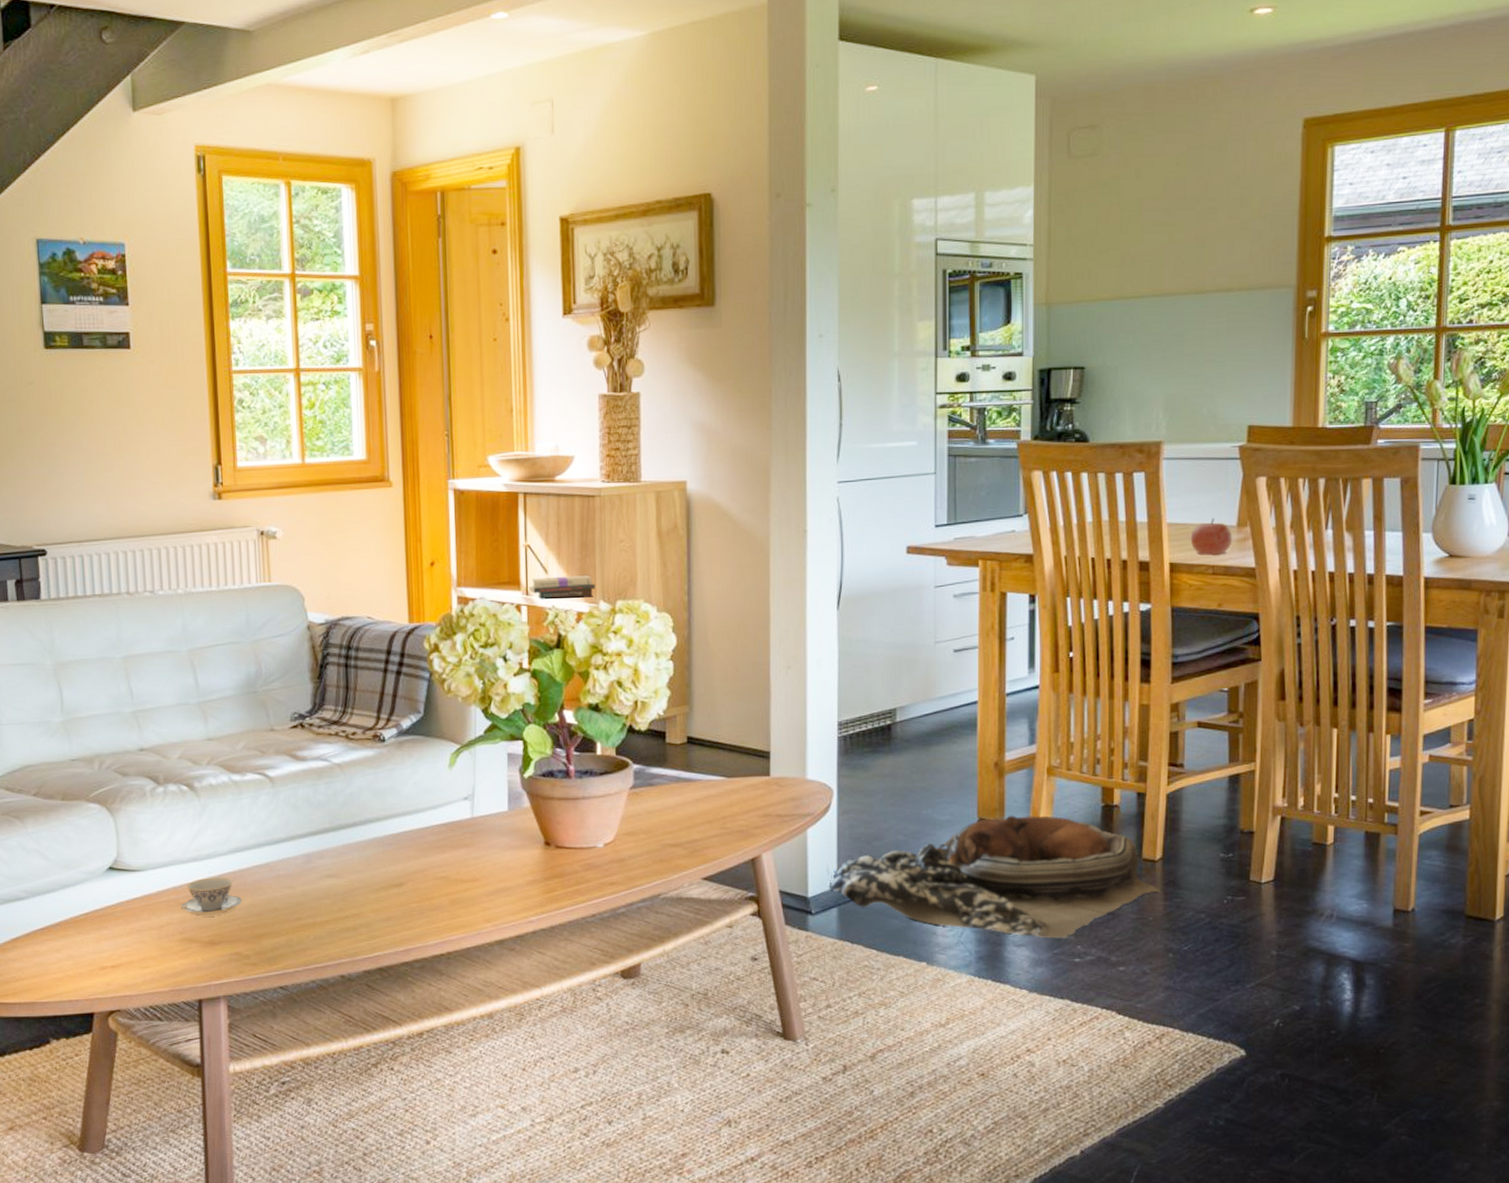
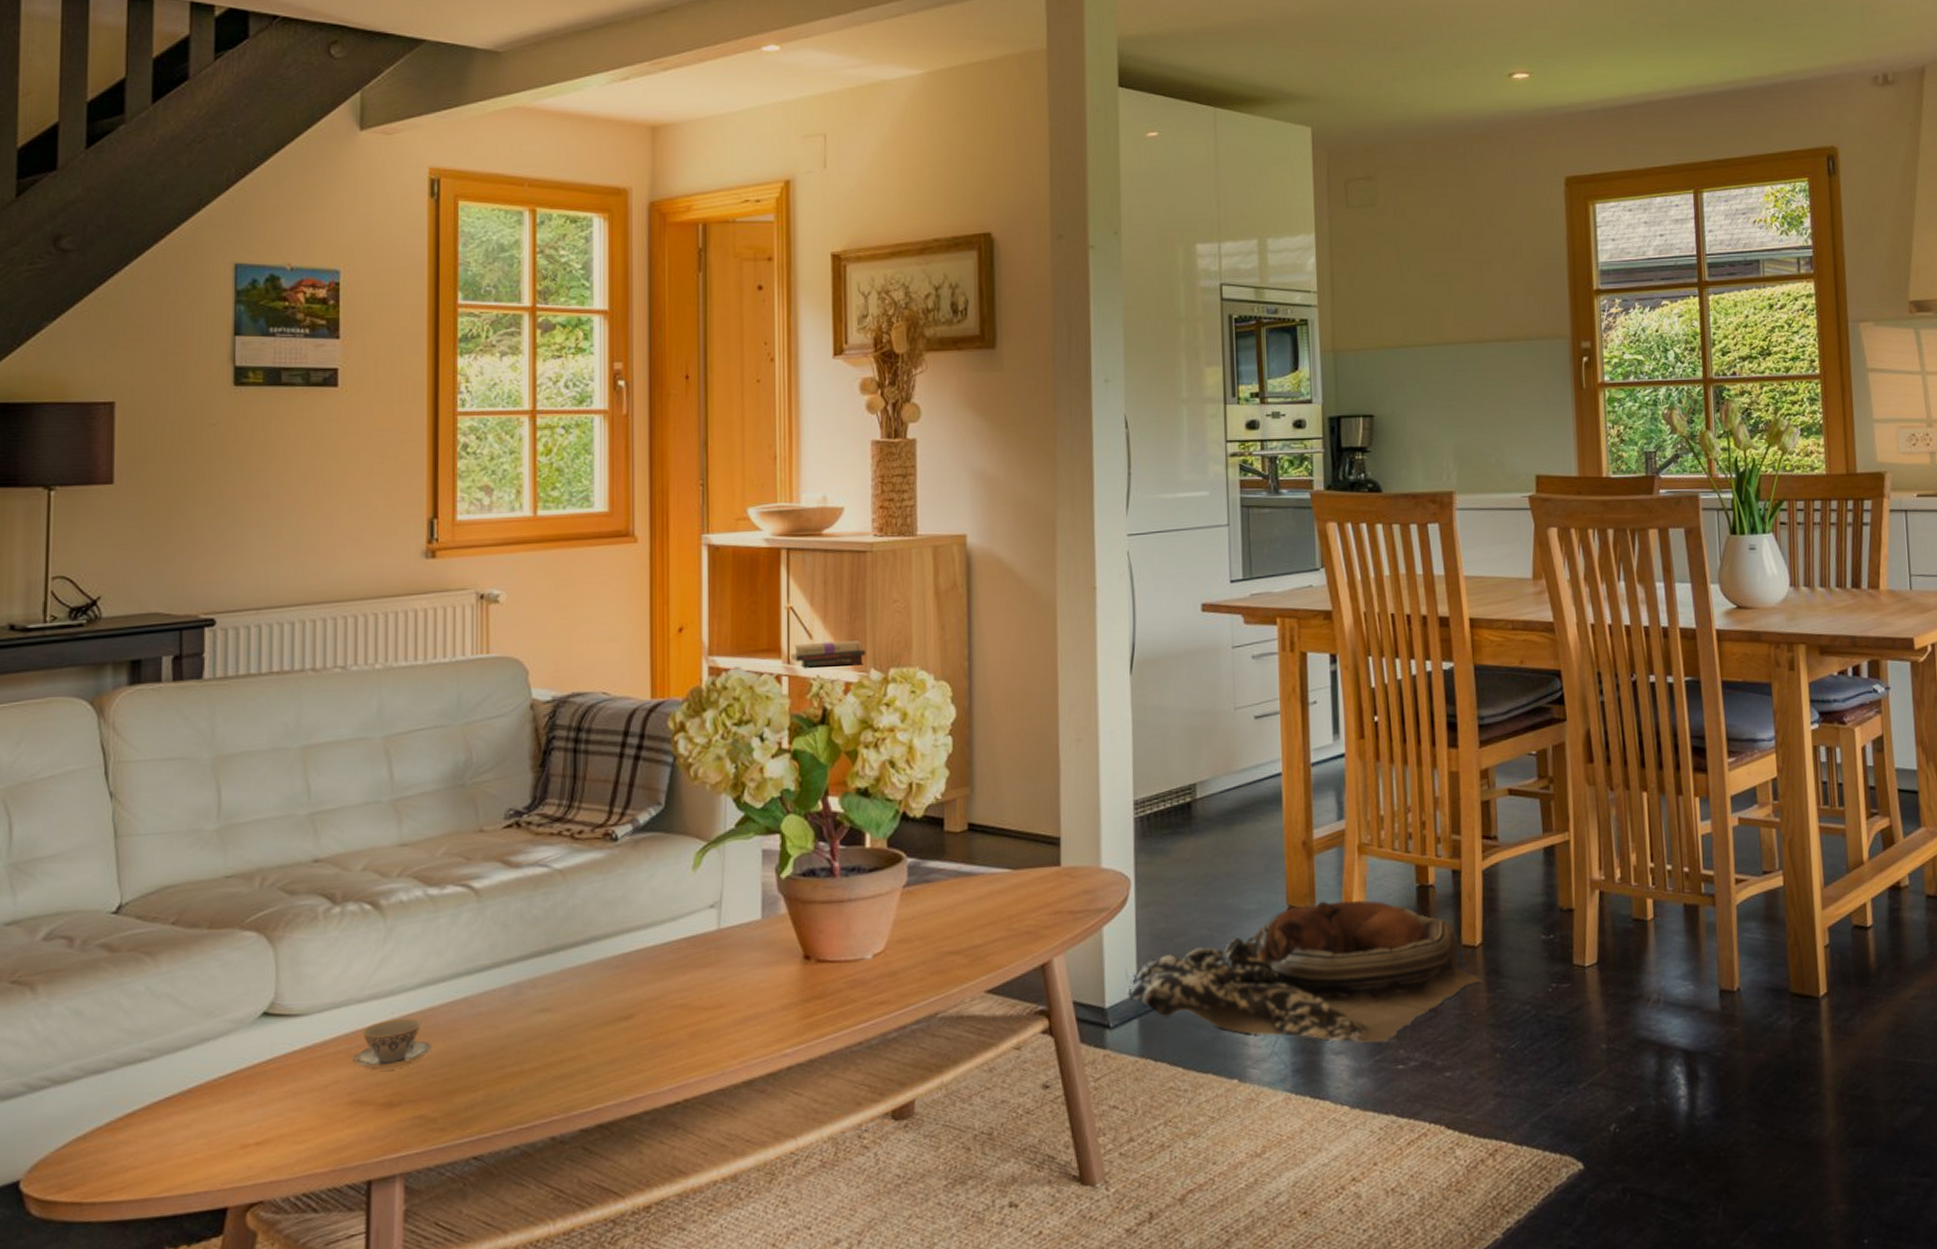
fruit: present [1190,518,1233,555] -> none [1488,571,1529,609]

